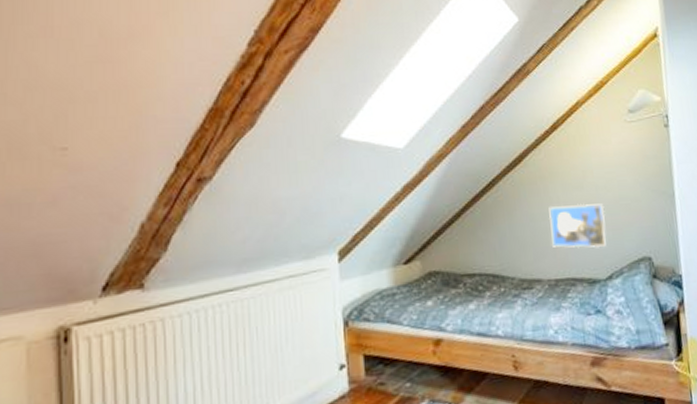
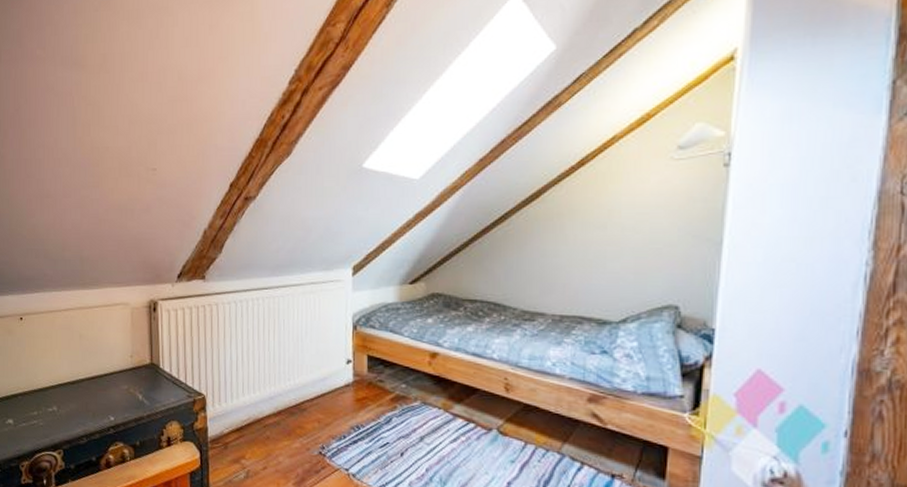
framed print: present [549,203,606,248] -> none [560,243,629,290]

